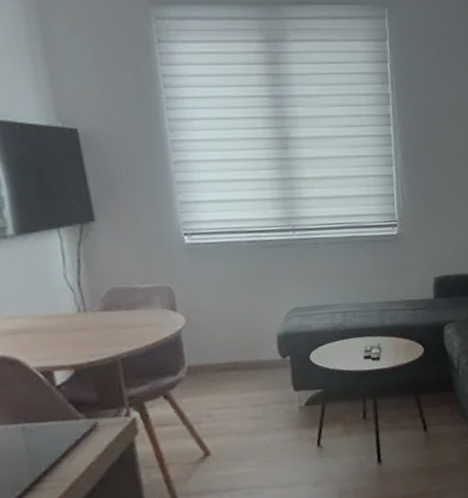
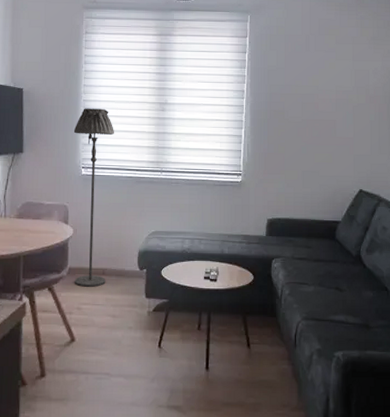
floor lamp: none [163,151,240,388] -> present [73,108,114,287]

